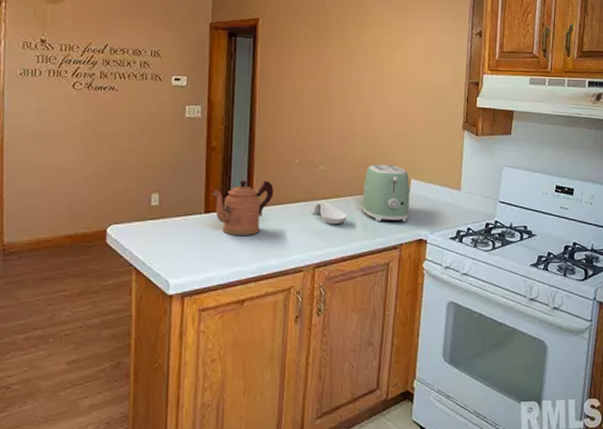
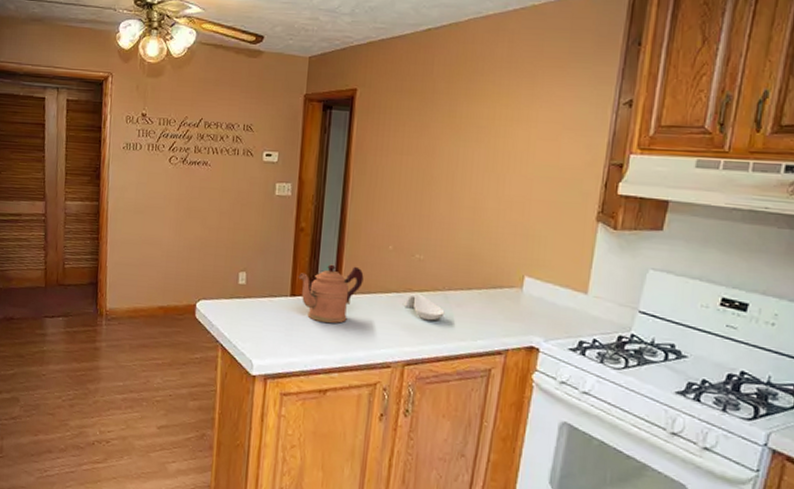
toaster: present [362,164,411,222] -> none [462,256,523,325]

